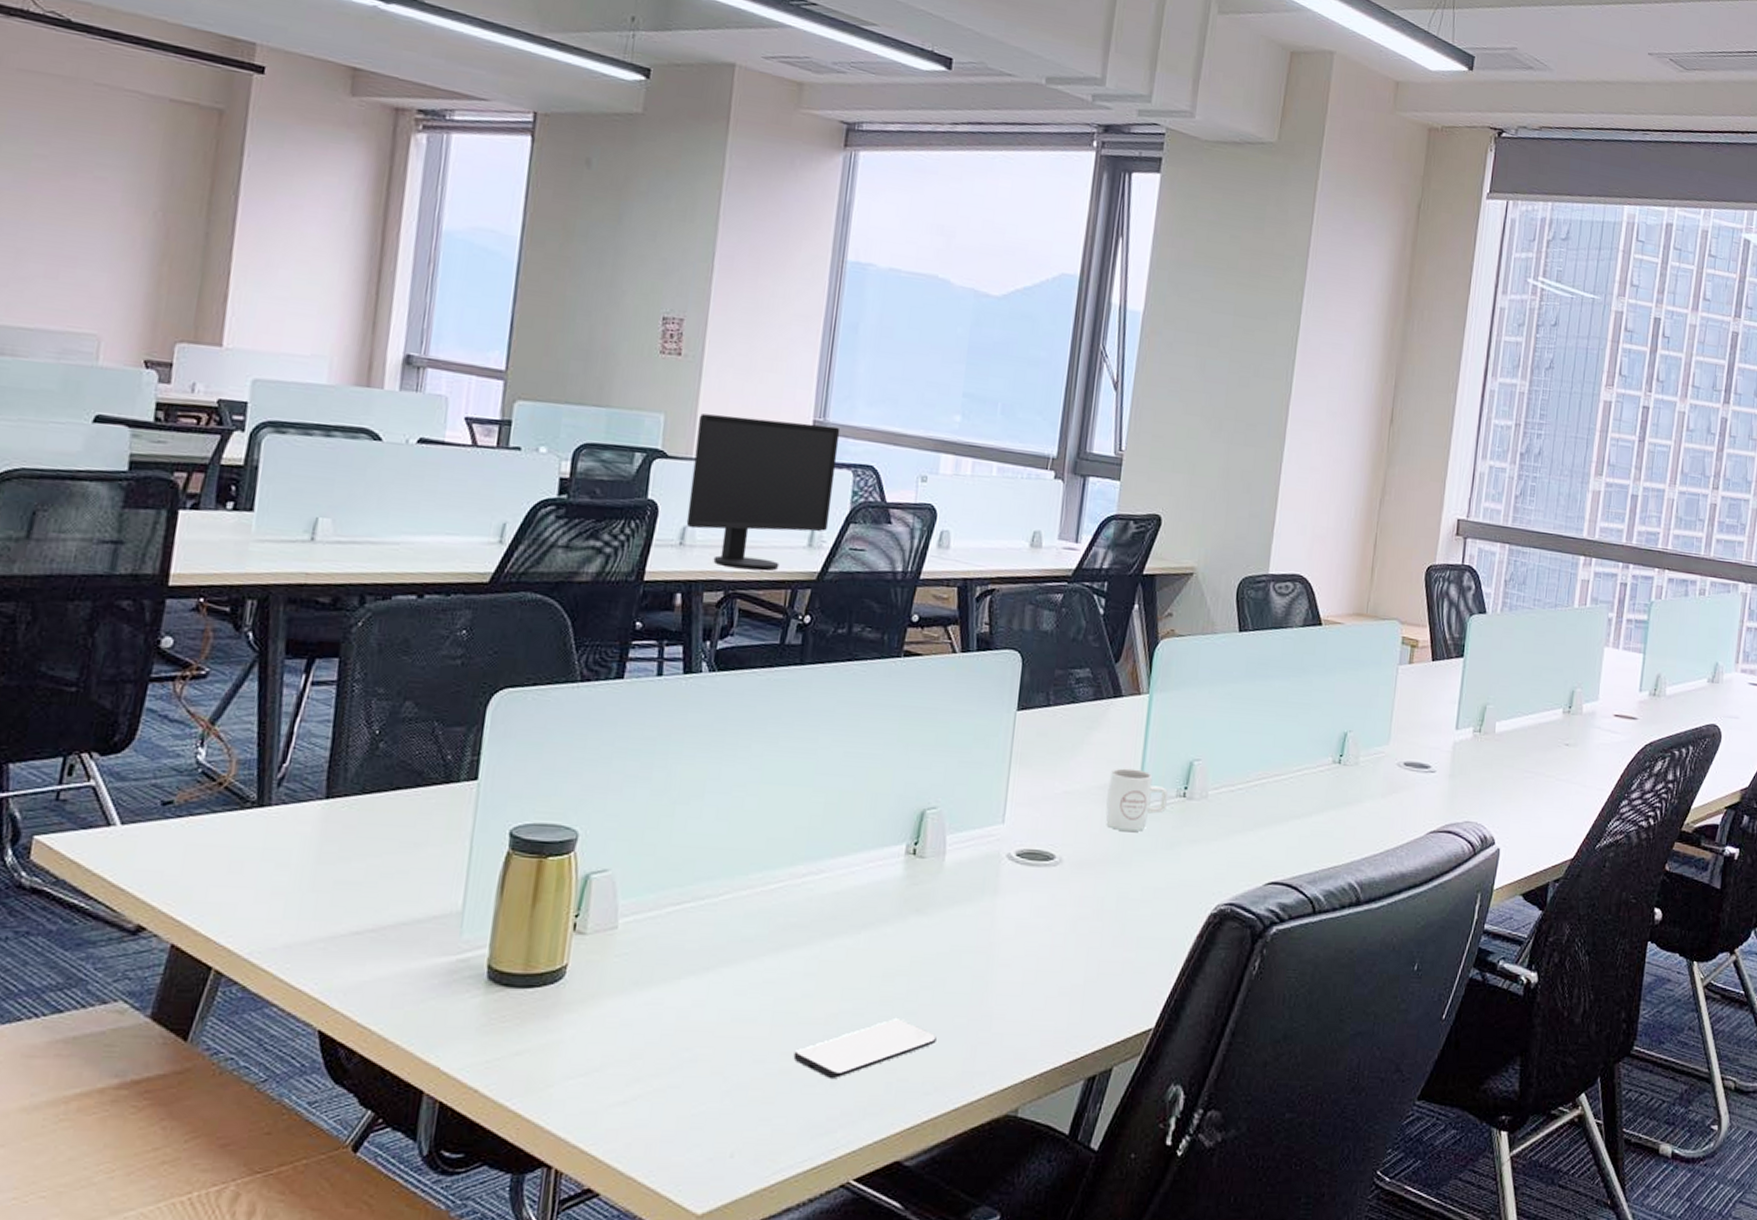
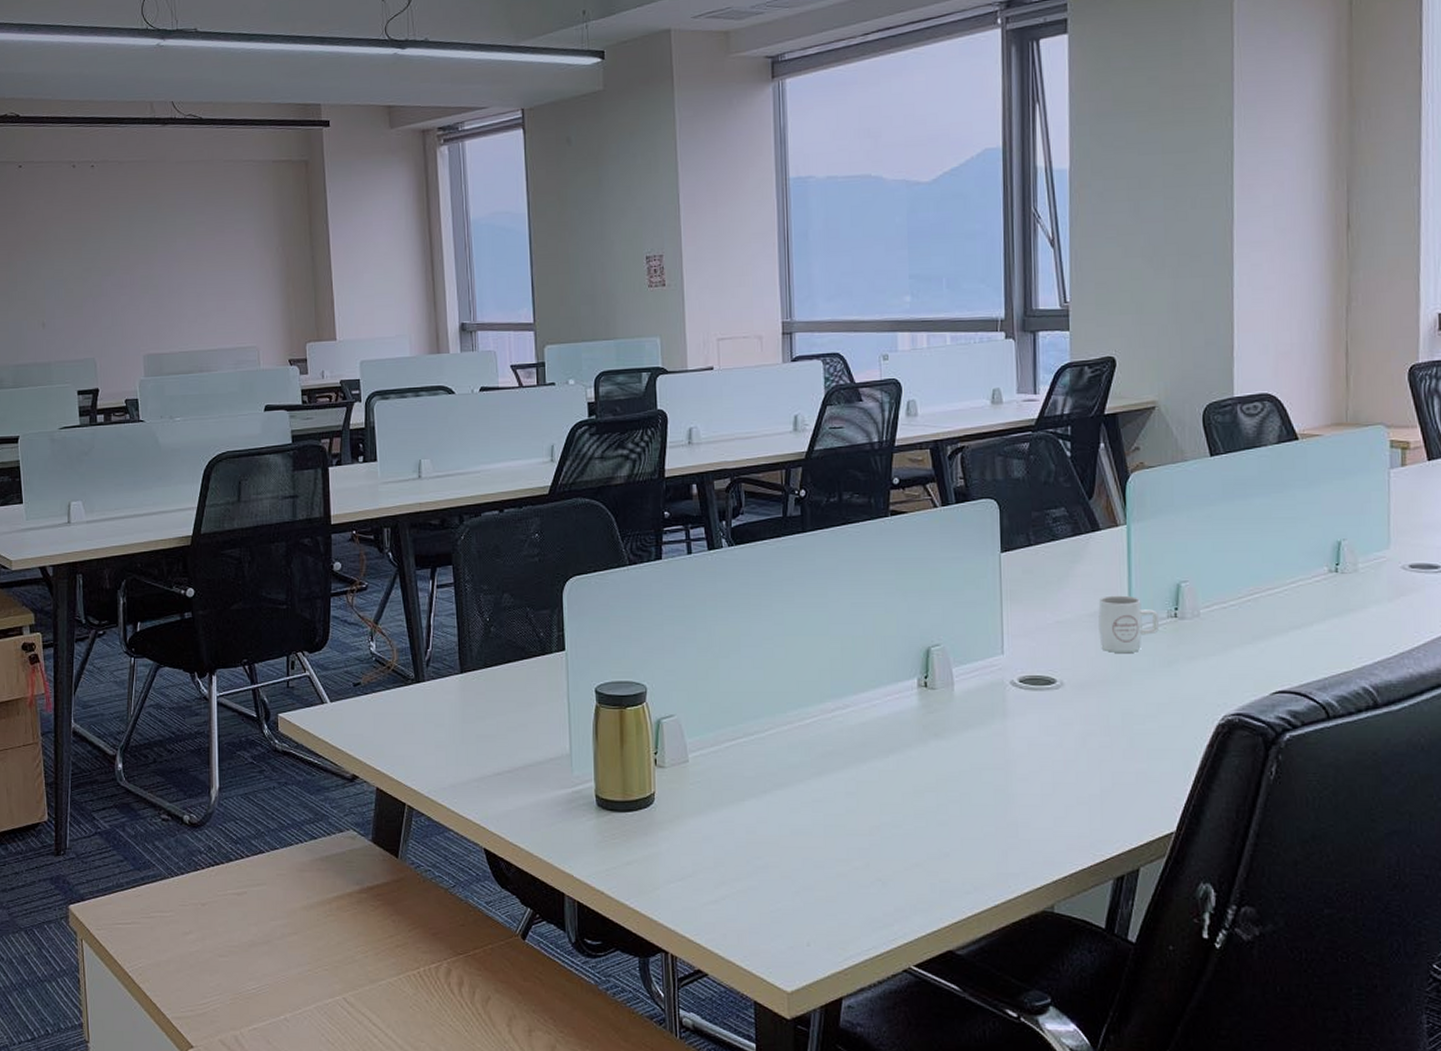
computer monitor: present [686,413,841,571] -> none [687,324,809,458]
phone: present [793,1019,937,1078] -> none [847,829,970,880]

